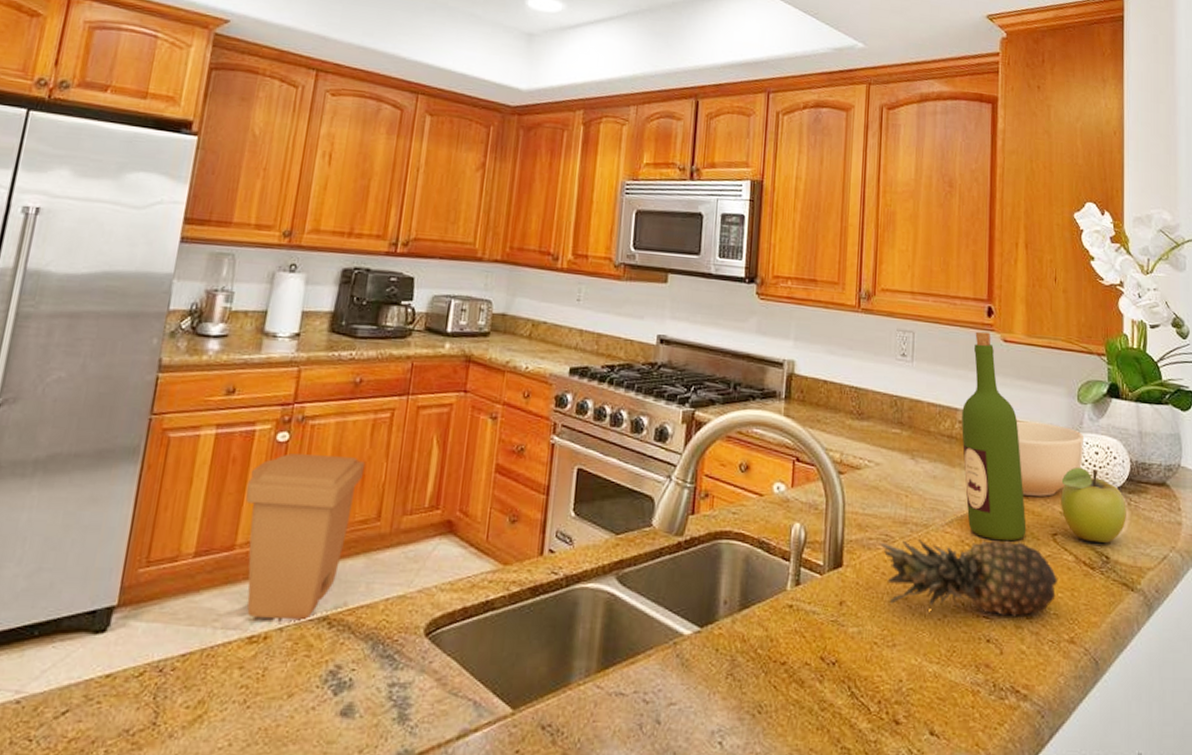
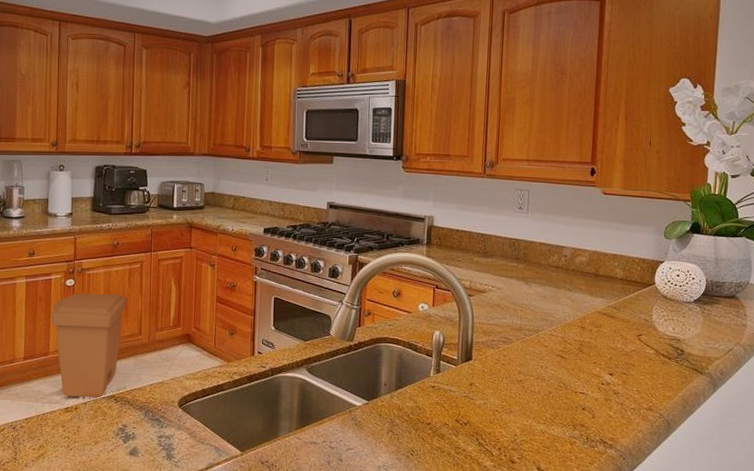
fruit: present [879,539,1057,616] -> none [500,340,640,392]
wine bottle: present [962,331,1027,542] -> none [566,187,617,341]
bowl: present [1017,421,1085,497] -> none [612,253,669,308]
fruit: present [1061,466,1126,543] -> none [646,286,701,340]

